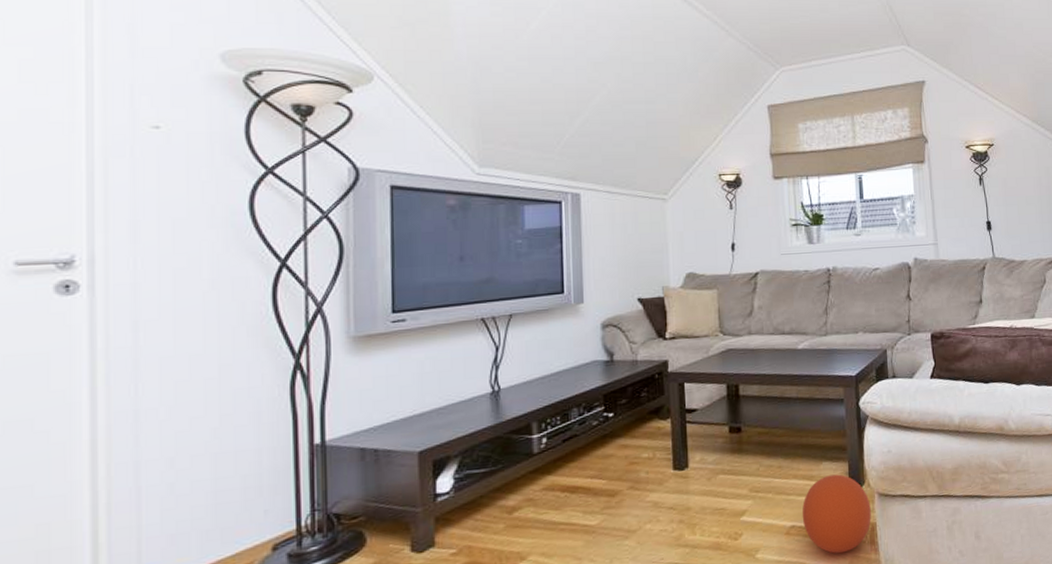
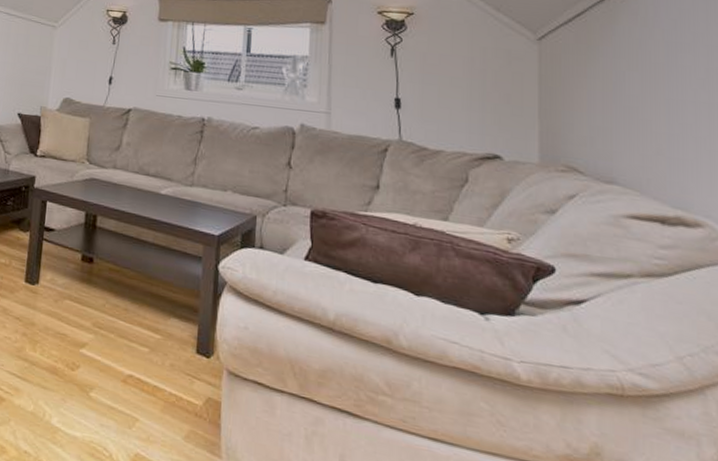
ball: present [802,474,871,554] -> none [141,333,217,423]

